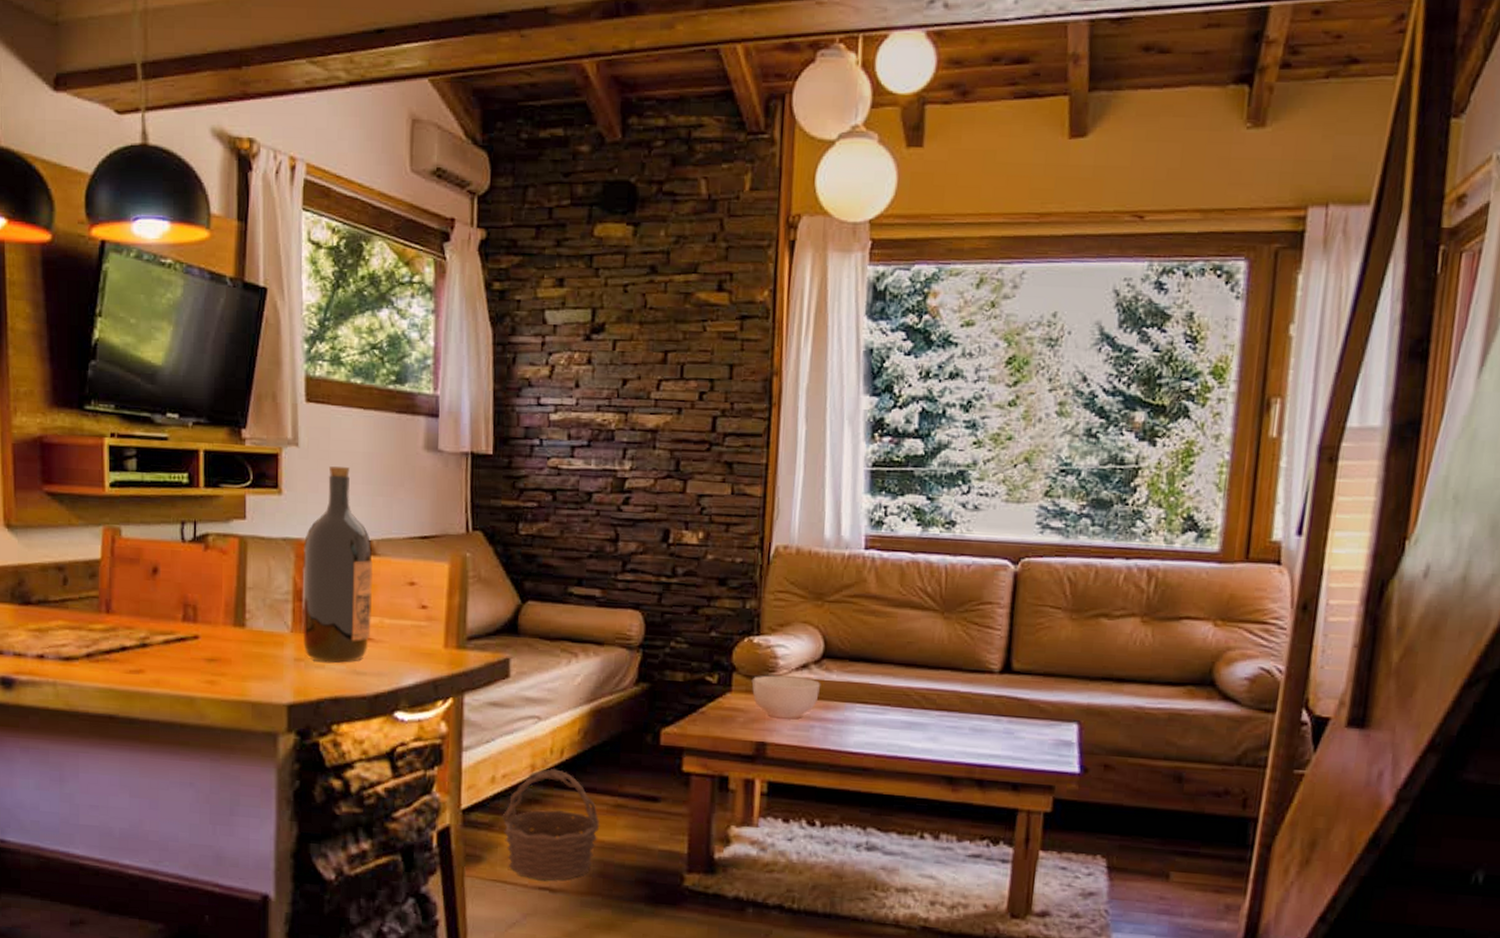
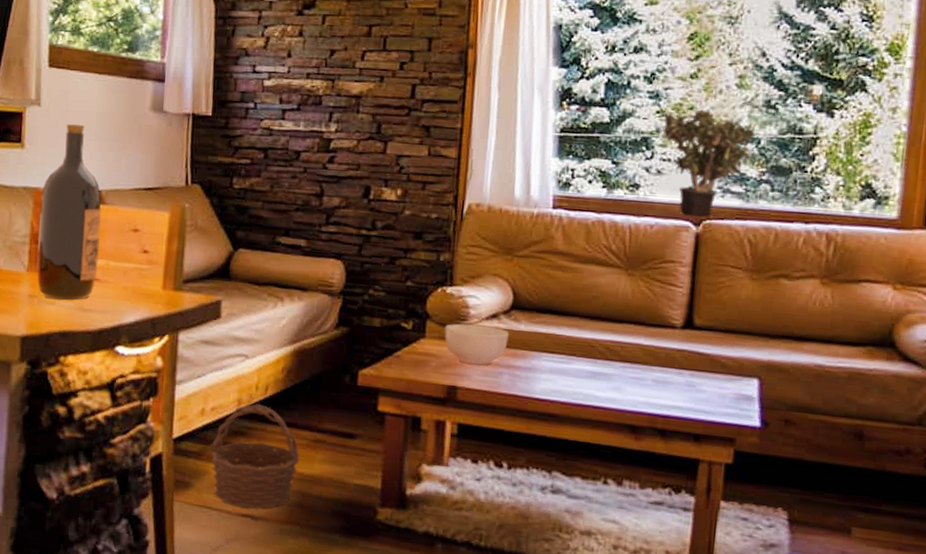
potted plant: none [975,438,1076,555] -> present [658,108,756,217]

